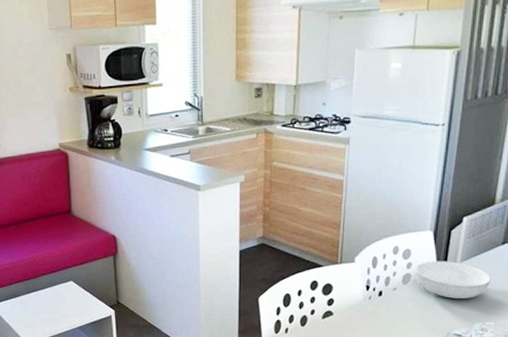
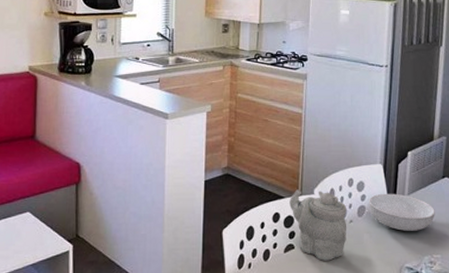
teapot: none [328,258,391,327] -> present [289,189,347,261]

